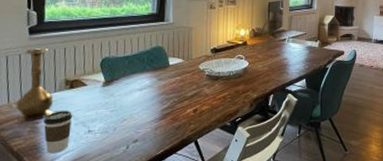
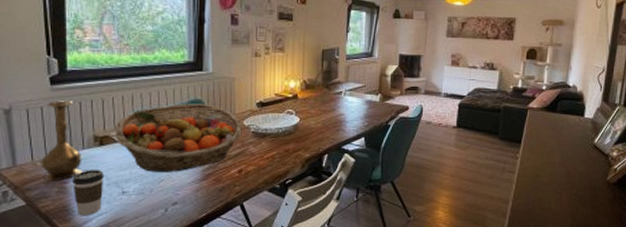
fruit basket: none [84,50,199,112] -> present [115,103,243,172]

